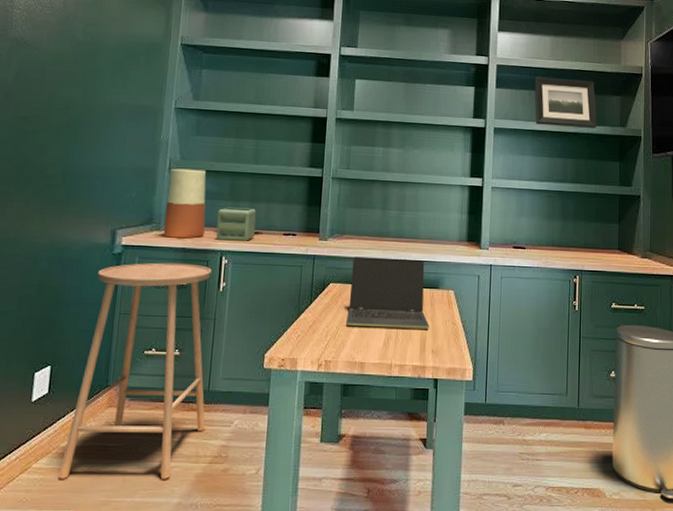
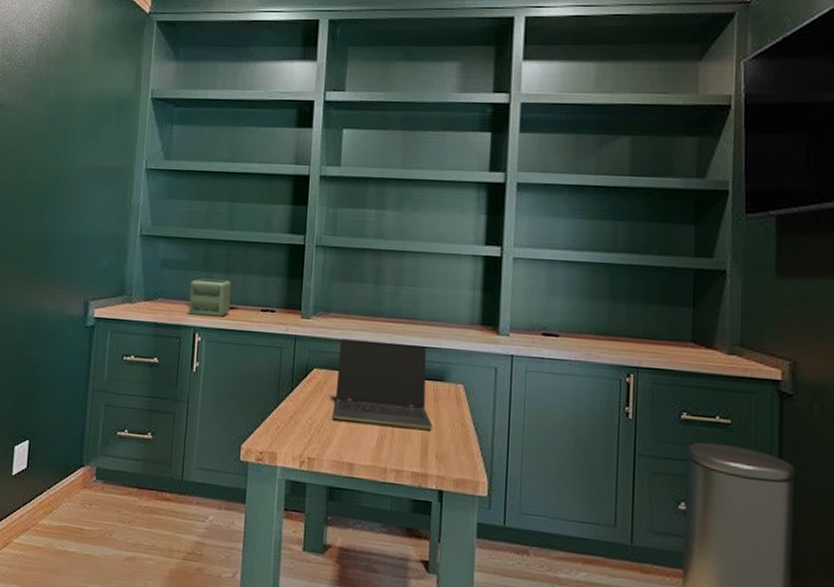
stool: present [59,262,212,479] -> none [38,337,185,571]
vase: present [163,168,207,239] -> none [134,235,179,313]
picture frame: present [534,77,597,128] -> none [571,116,662,181]

